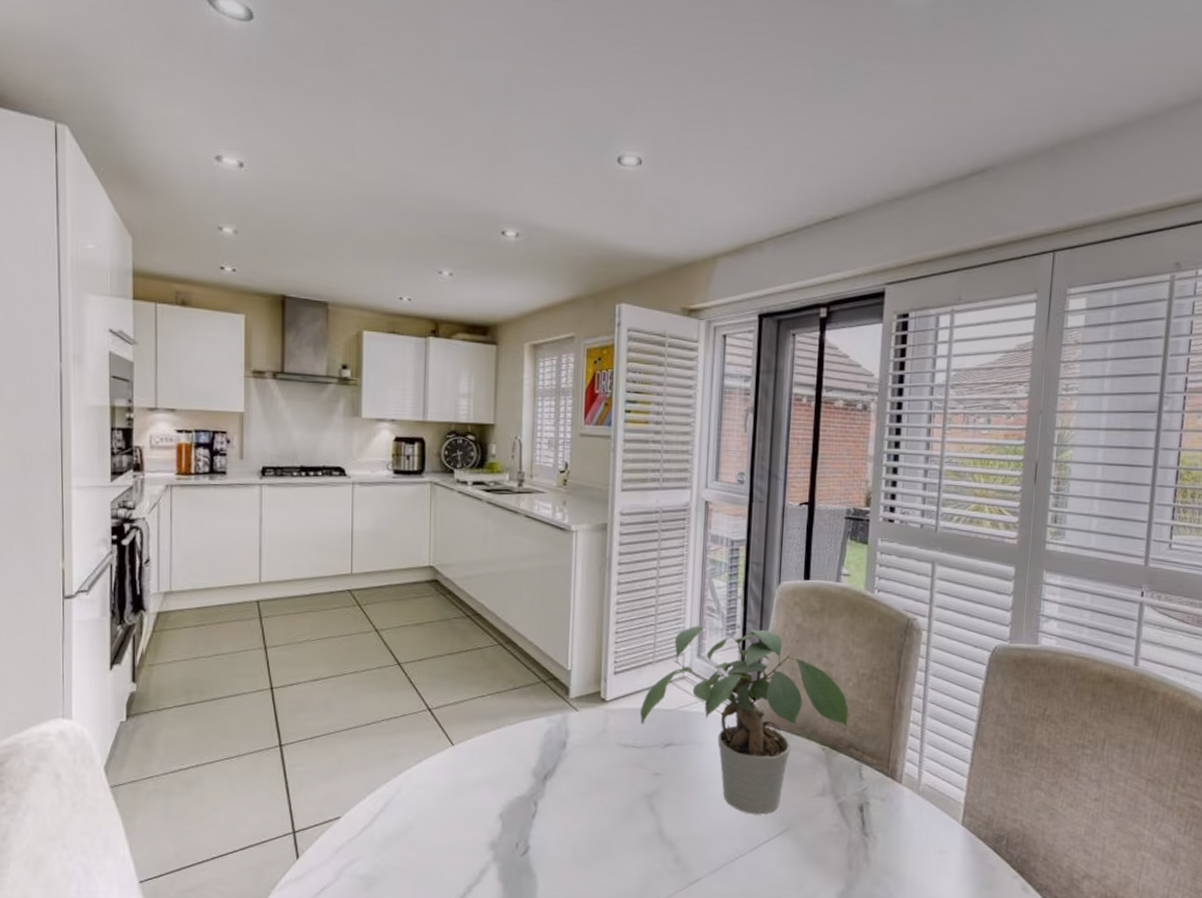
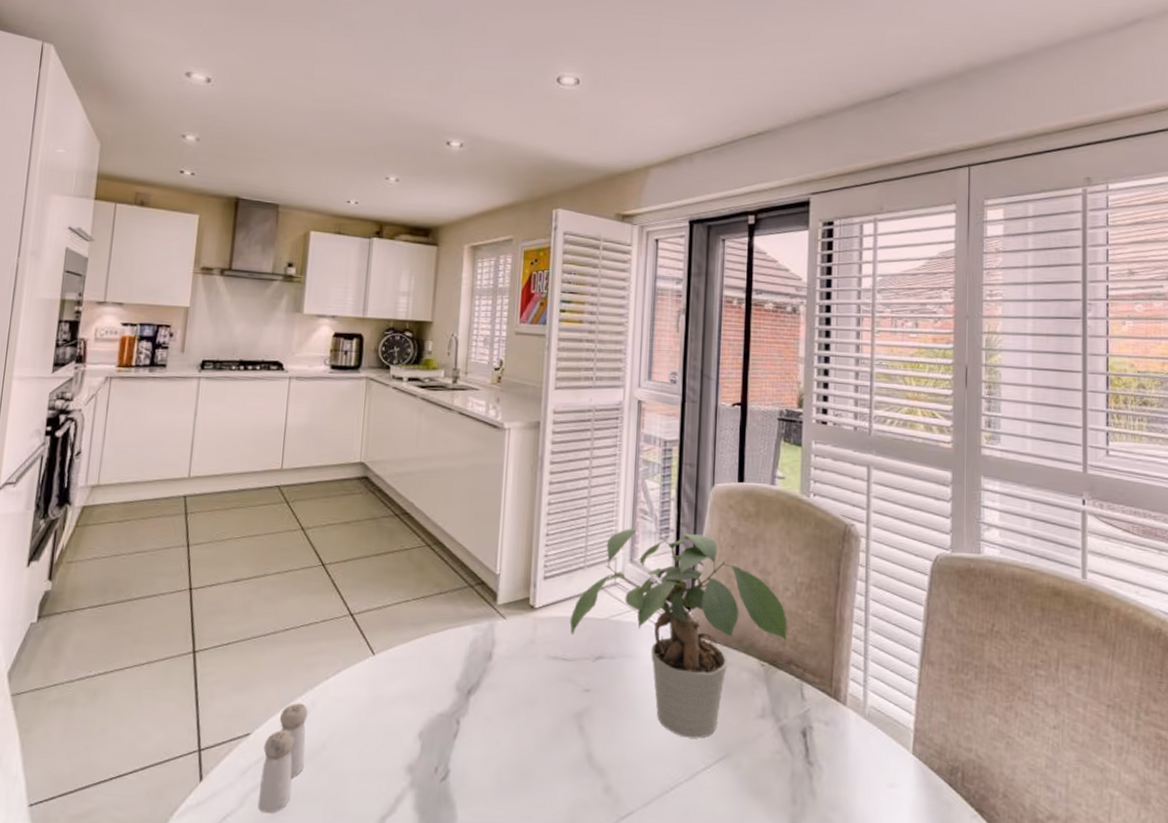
salt and pepper shaker: none [352,790,394,886] -> present [258,703,308,814]

